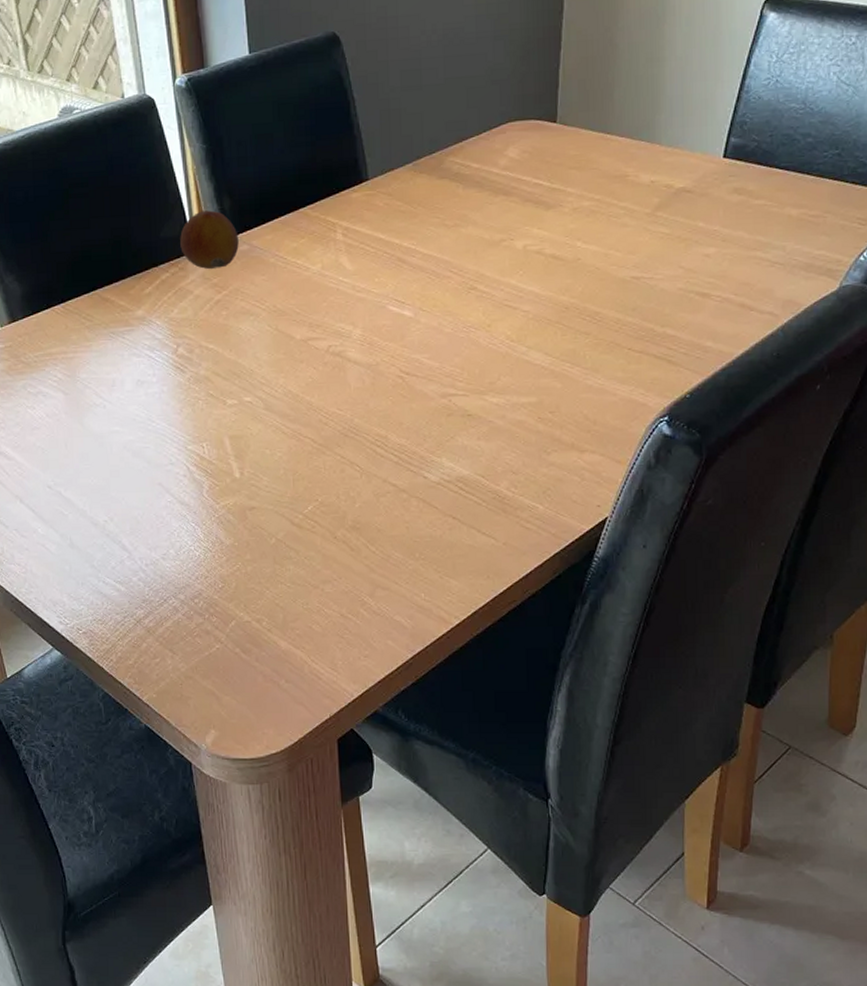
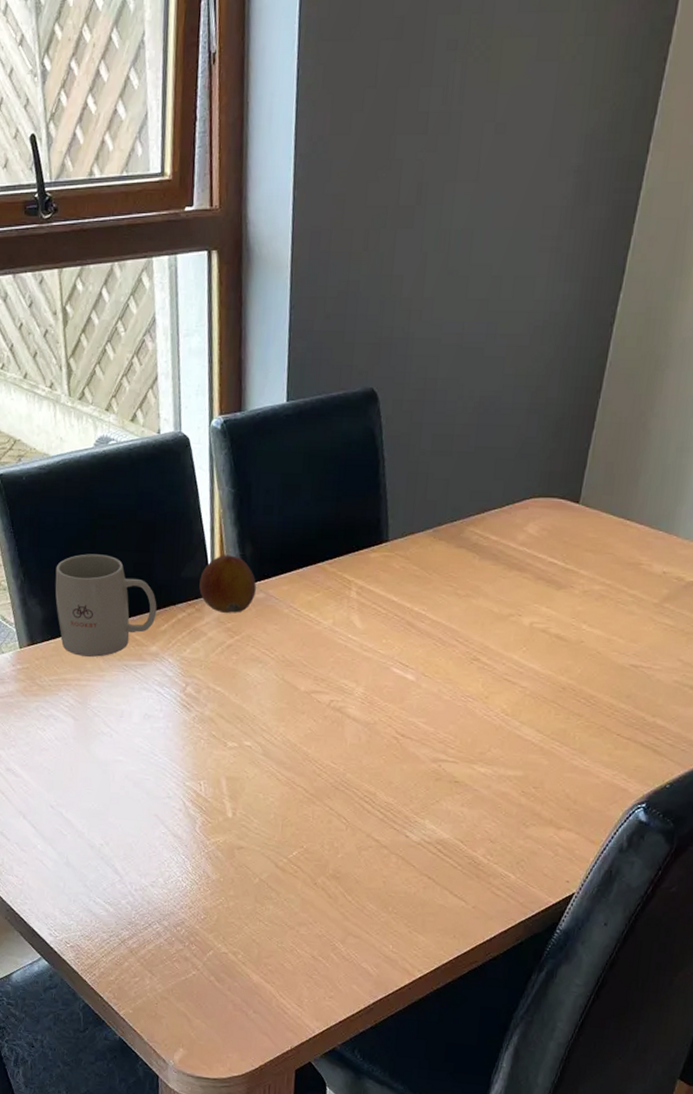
mug: none [30,223,139,328] -> present [54,554,157,657]

